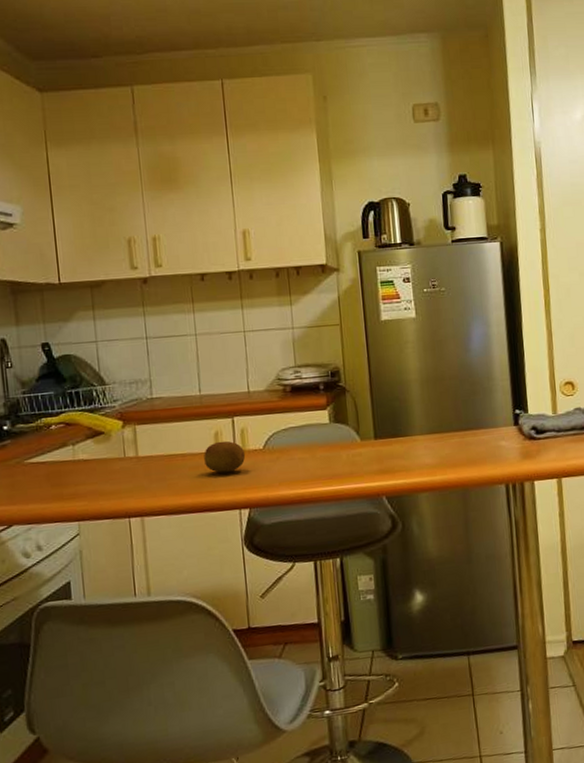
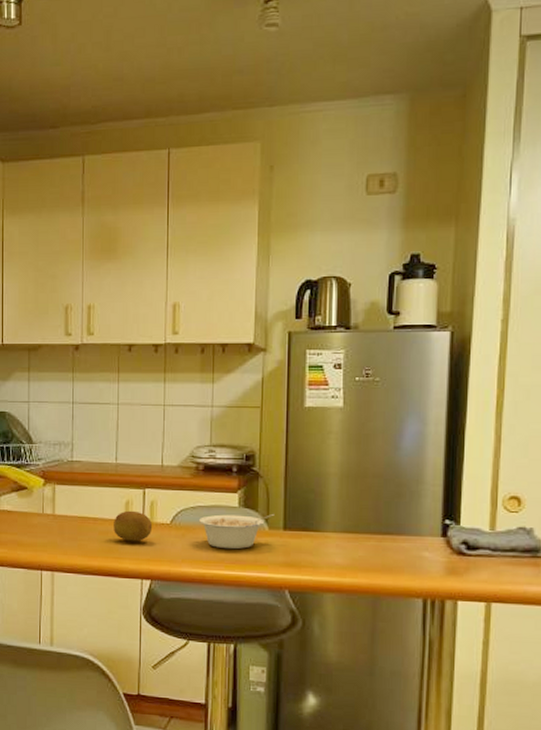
legume: none [292,424,365,466] -> present [199,513,275,550]

